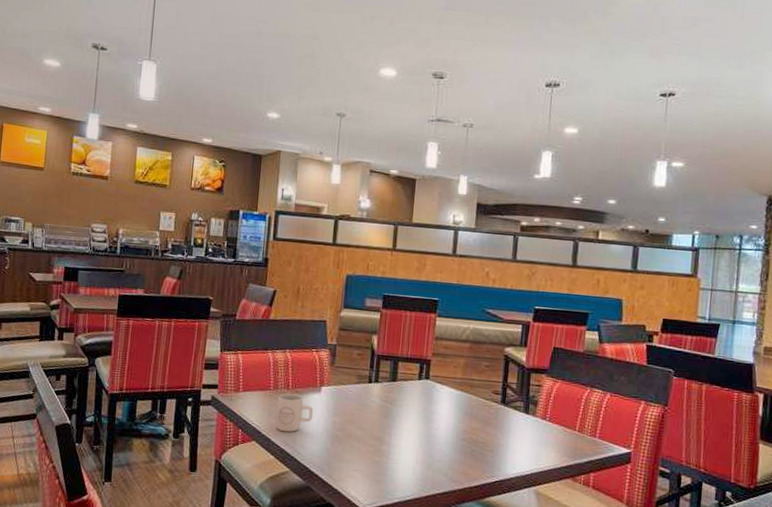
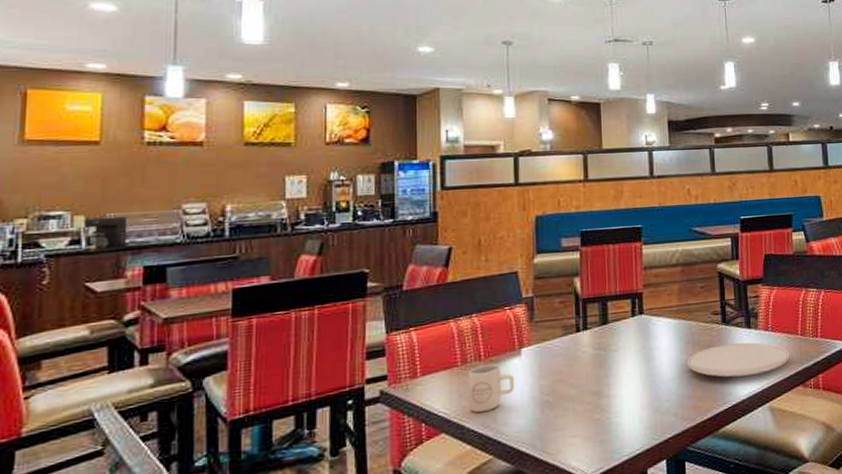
coffee maker: none [27,225,57,253] -> present [78,216,128,254]
plate: none [462,422,564,459] -> present [687,342,790,378]

